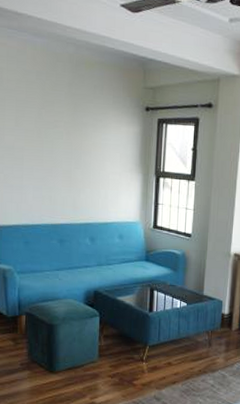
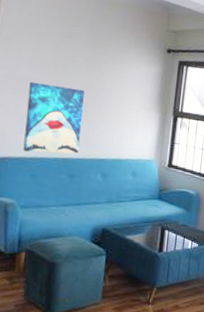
wall art: none [14,150,68,220] -> present [23,81,85,155]

